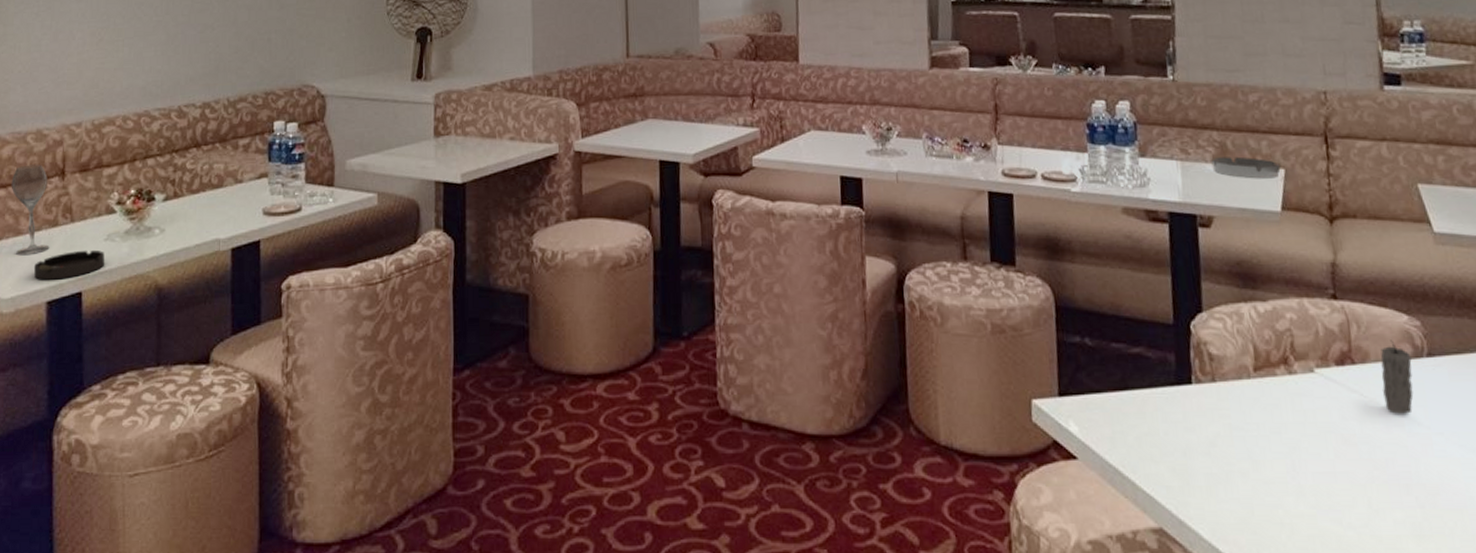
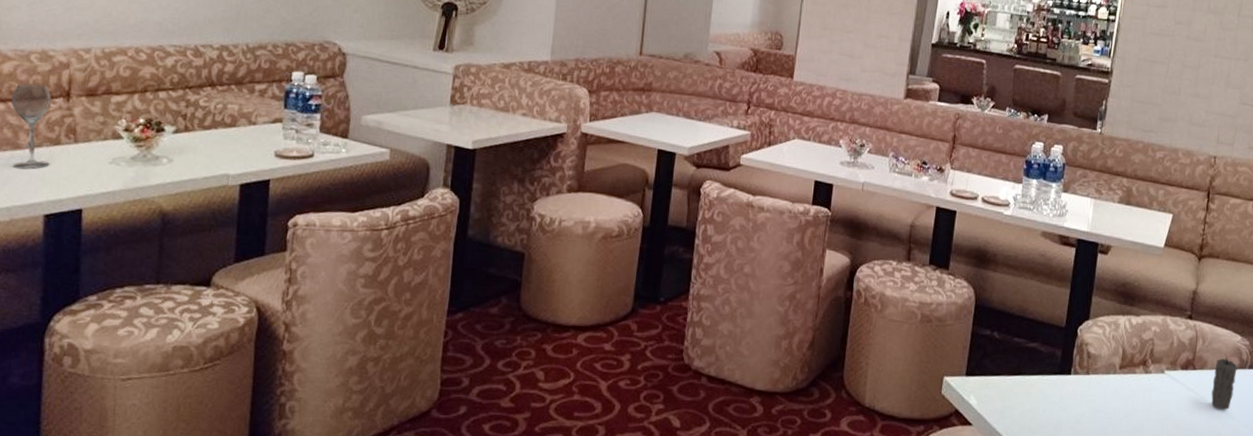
ashtray: present [33,249,105,280] -> none [31,170,109,196]
ashtray: present [1211,157,1281,179] -> none [1117,199,1170,221]

